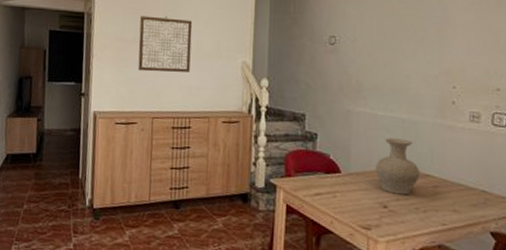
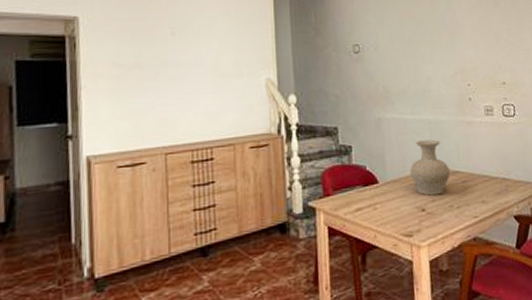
wall art: present [138,16,193,72] -> none [141,35,207,101]

